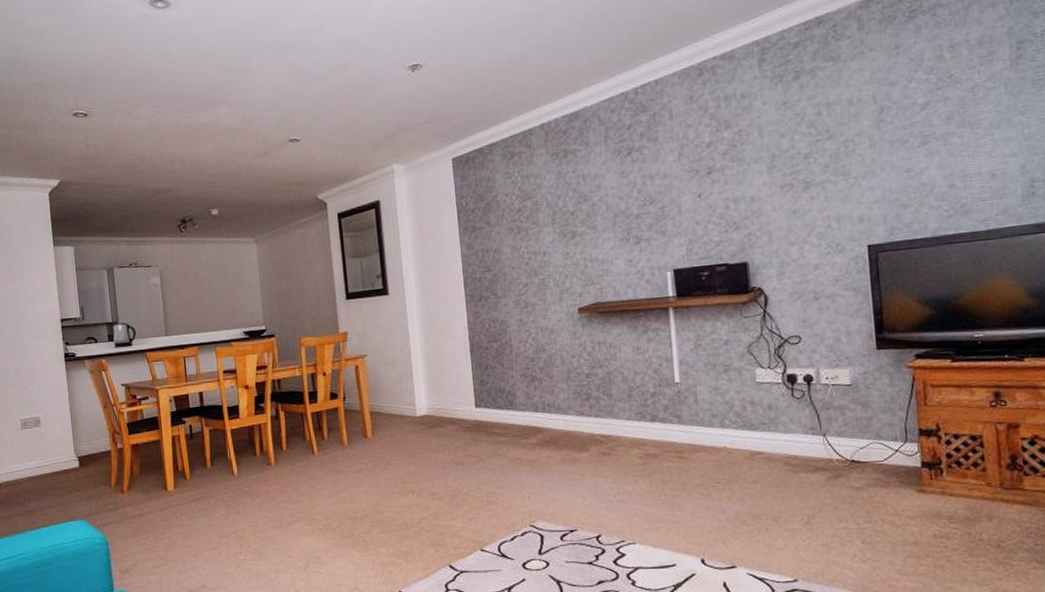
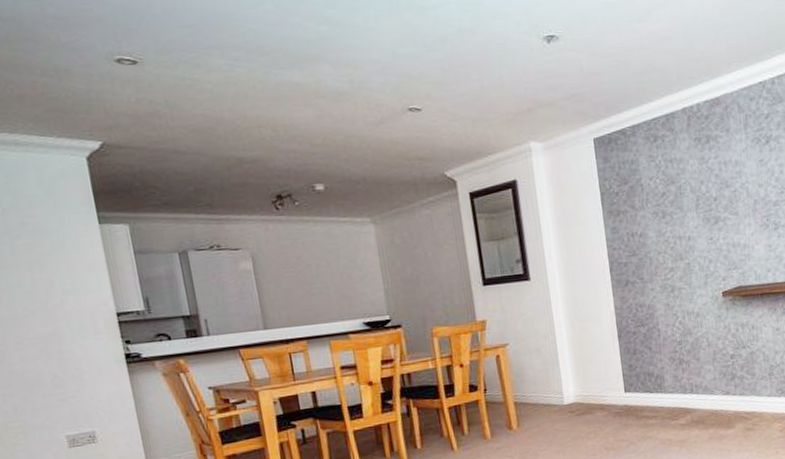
kettle: present [112,322,137,349] -> none [191,315,225,346]

